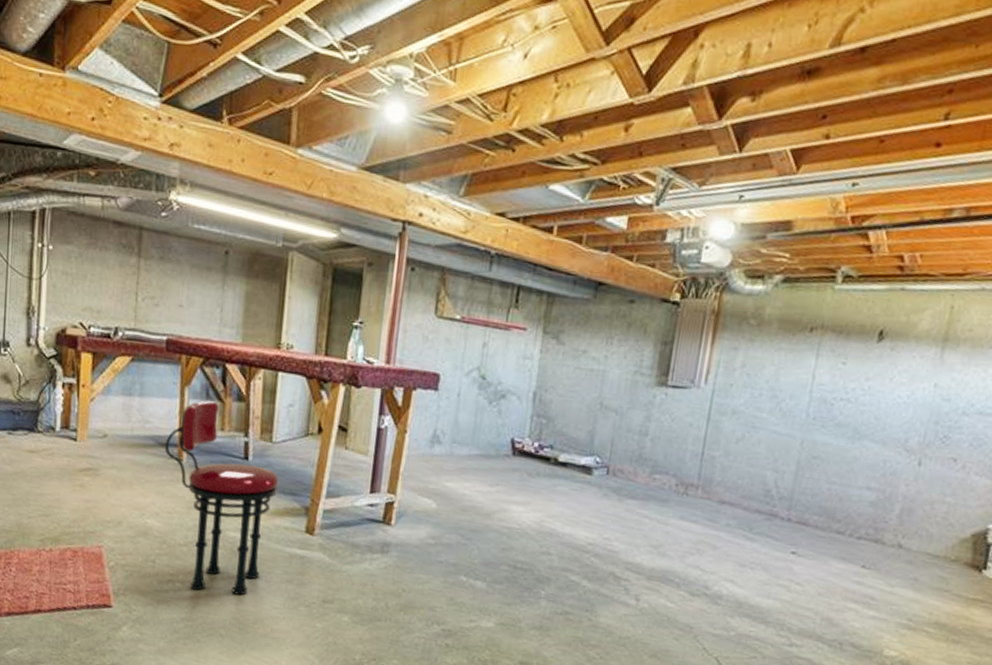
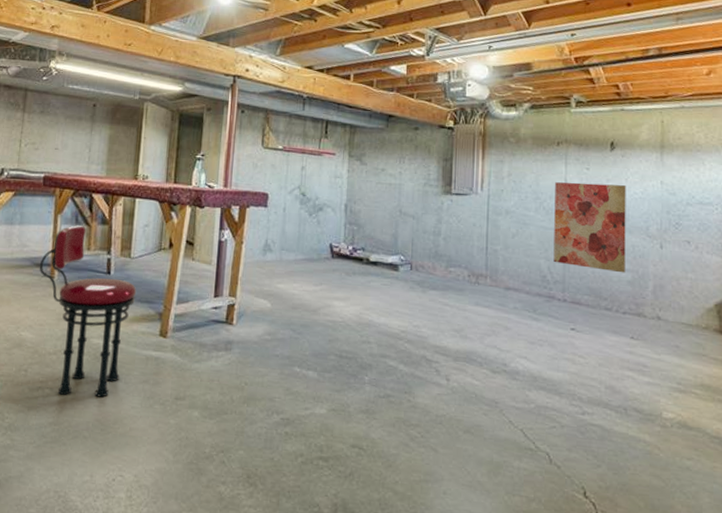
wall art: none [782,378,890,492] -> present [553,182,626,273]

